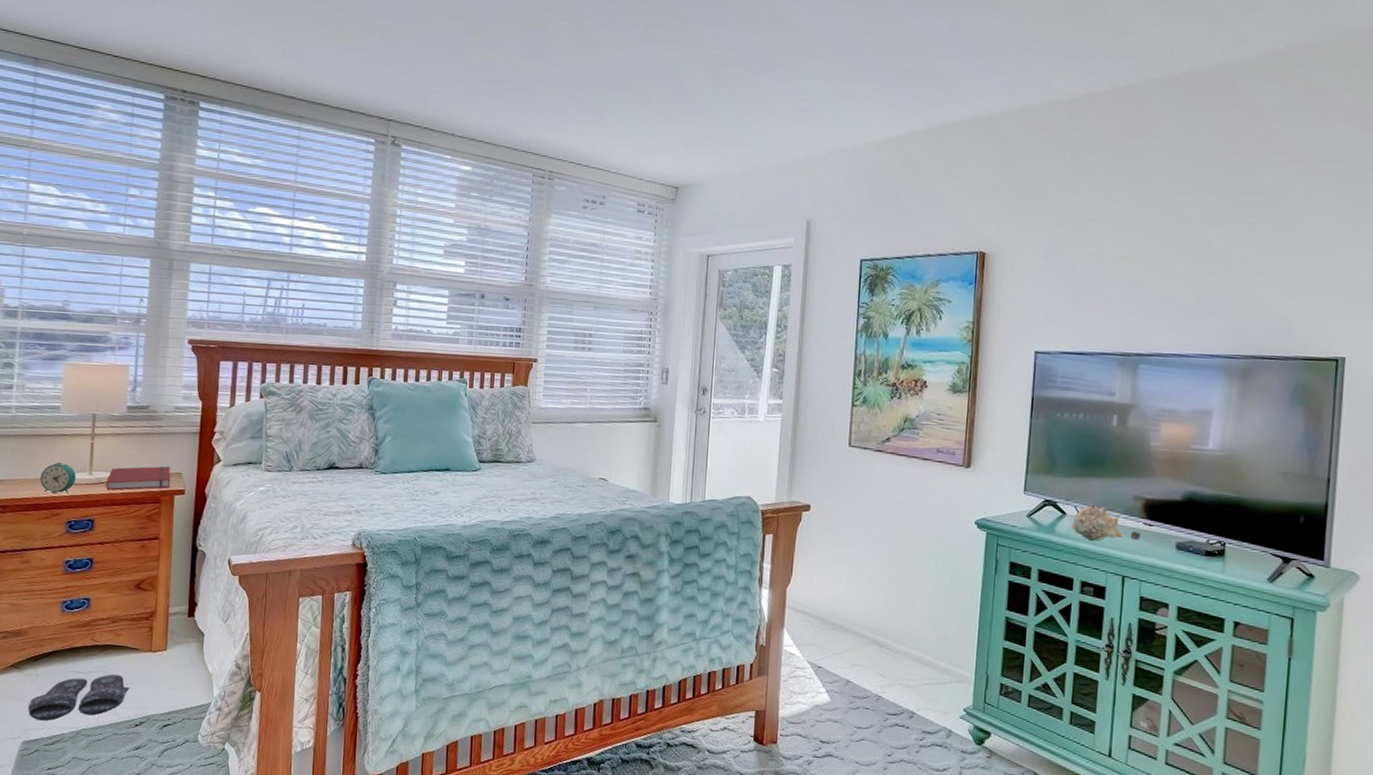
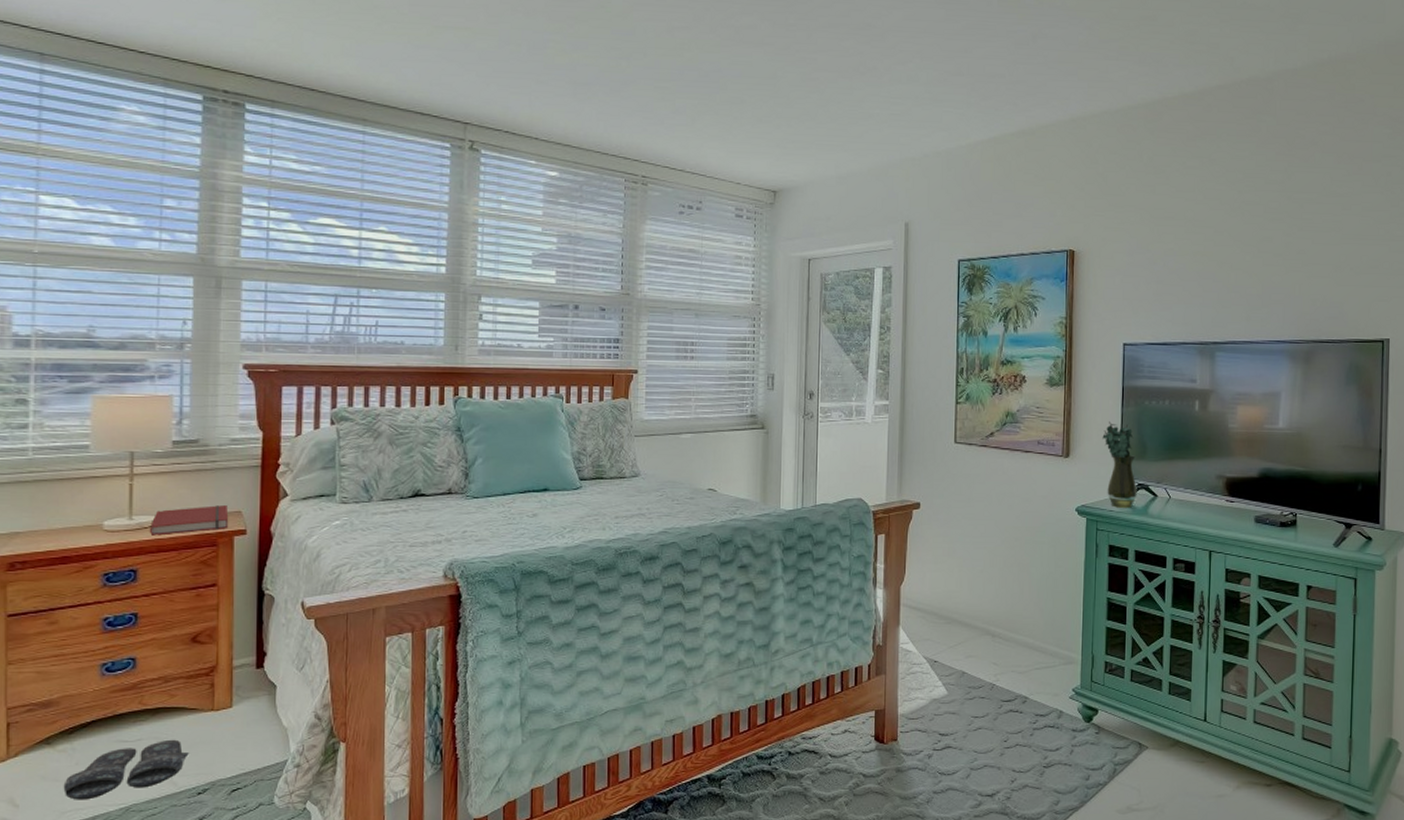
alarm clock: present [40,461,77,493] -> none [68,507,113,543]
vase: none [1007,432,1044,526] -> present [1102,421,1137,509]
seashell: present [1072,504,1140,541] -> none [1163,485,1223,520]

